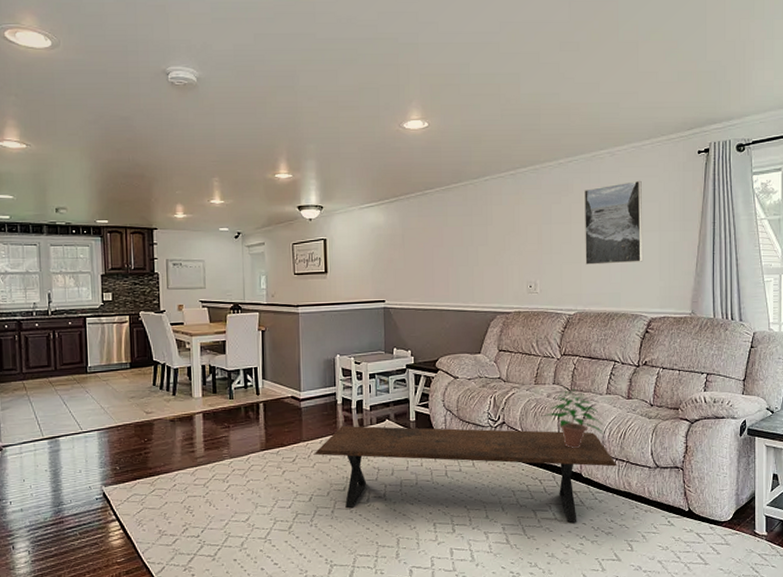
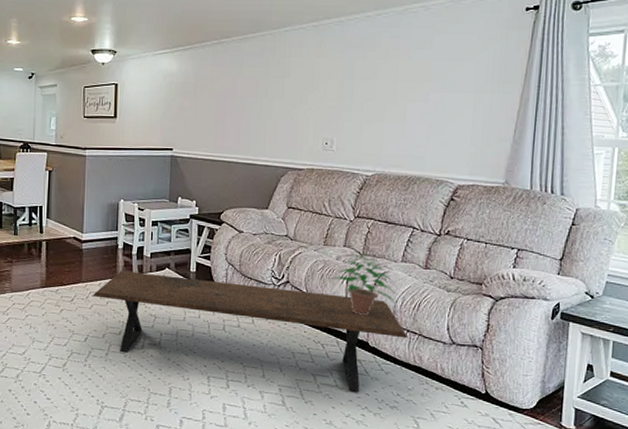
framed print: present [585,180,643,265] -> none [388,37,458,125]

